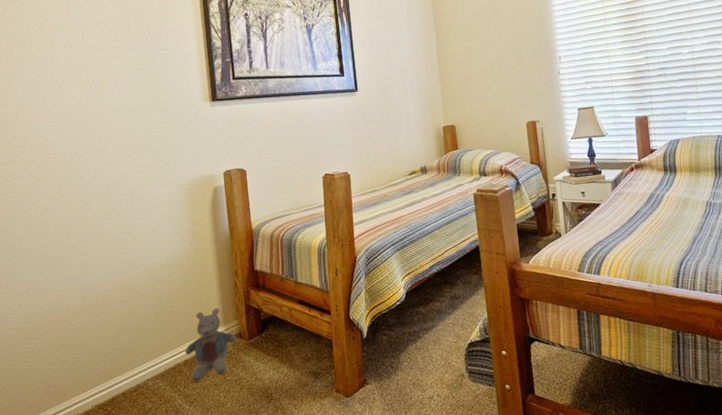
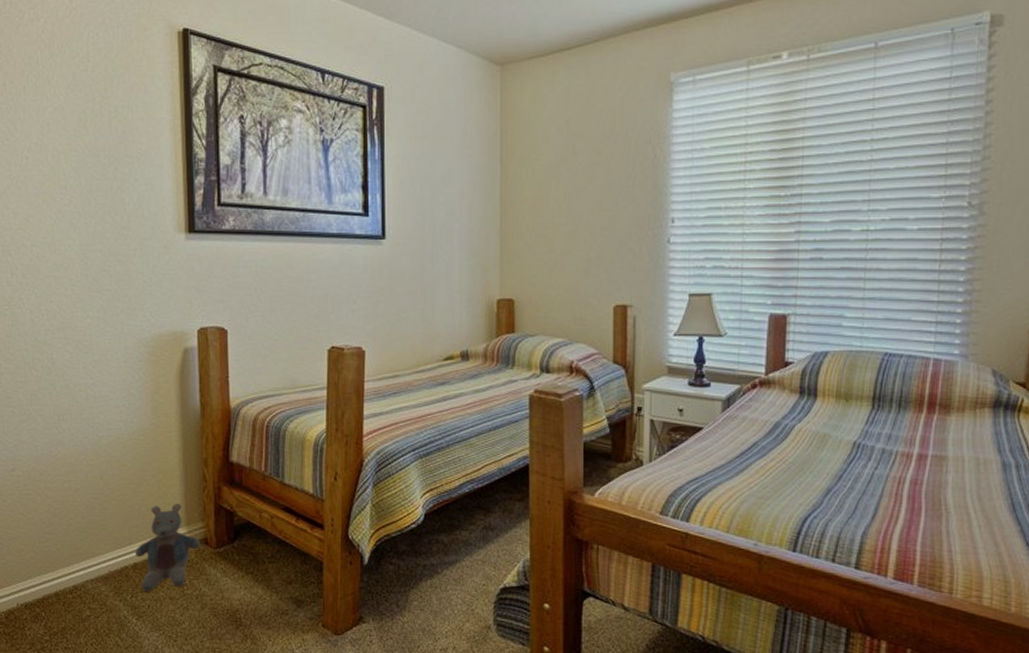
books: present [561,164,607,185] -> none [653,373,716,398]

